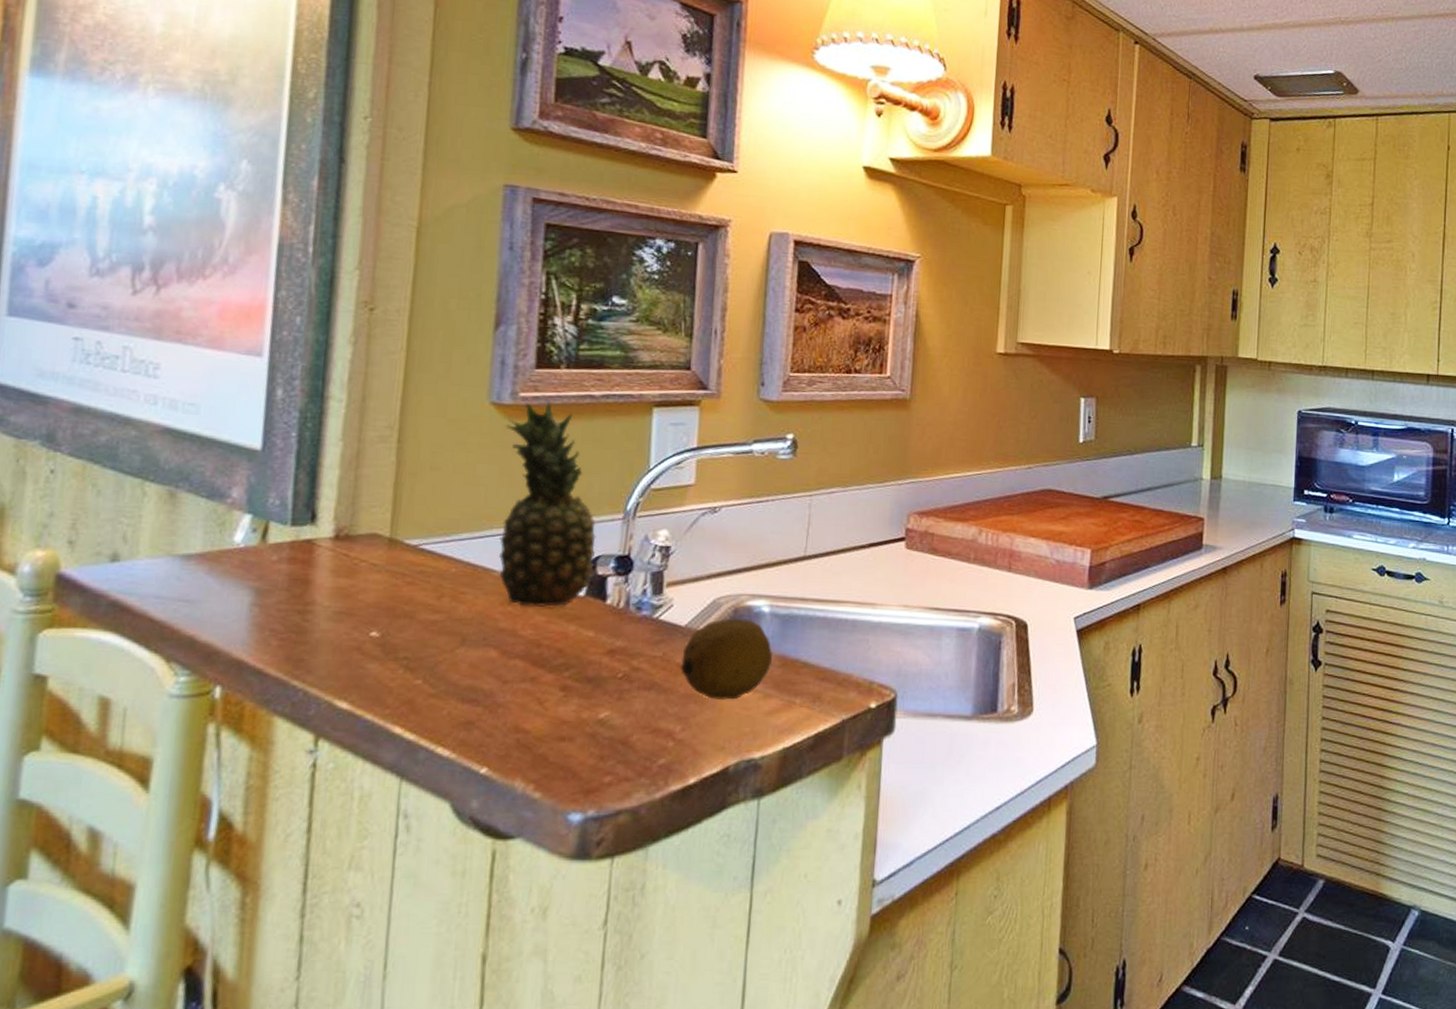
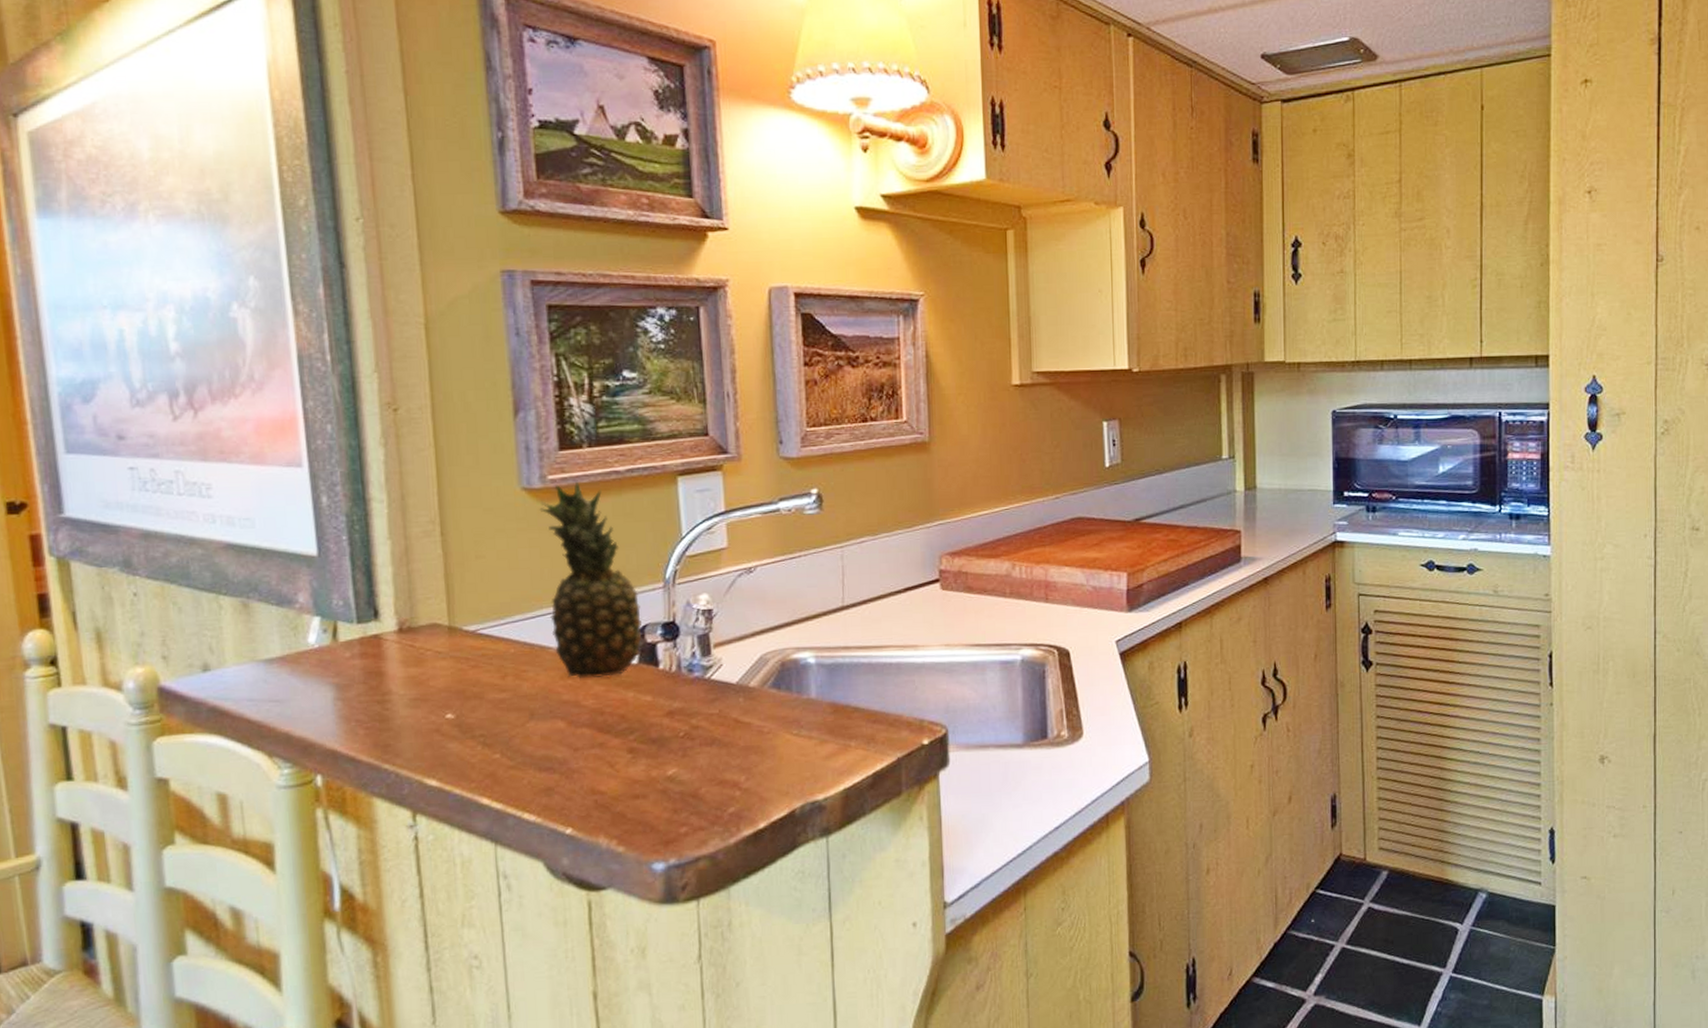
fruit: present [681,618,772,700] -> none [737,671,823,749]

